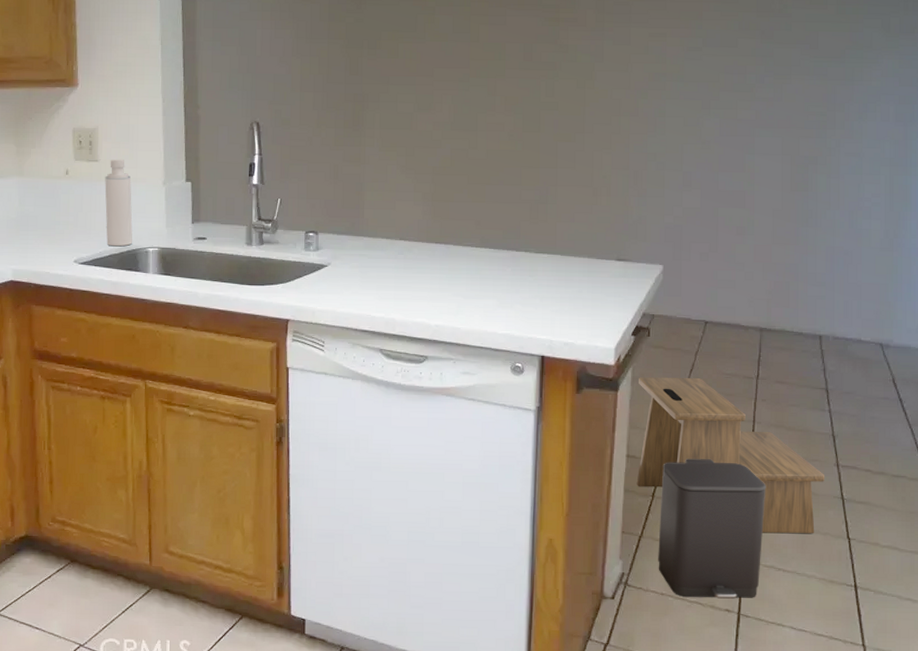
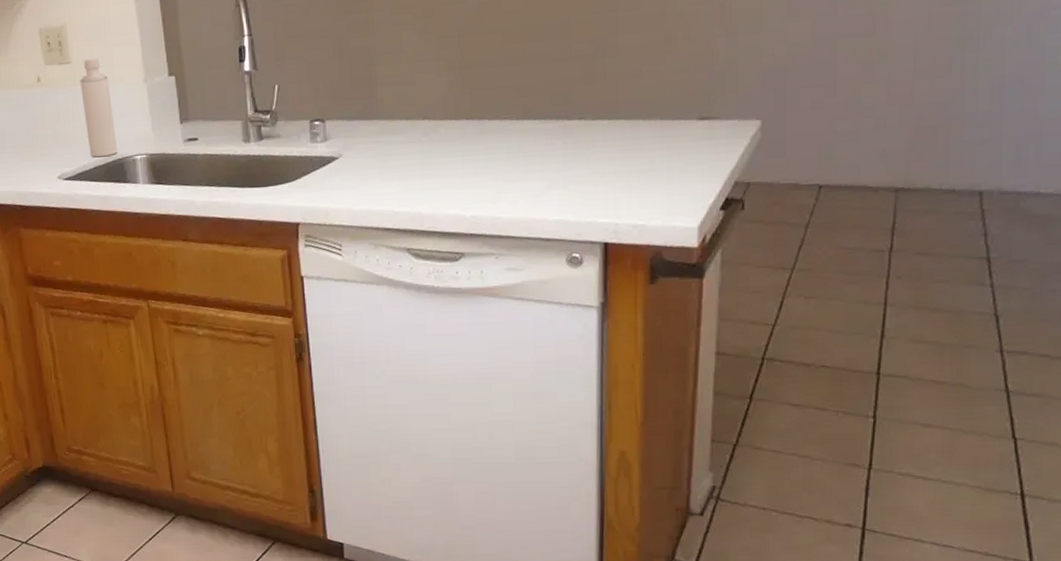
step stool: present [636,377,824,534] -> none [729,255,982,436]
pedal bin: present [658,459,766,599] -> none [758,352,902,512]

